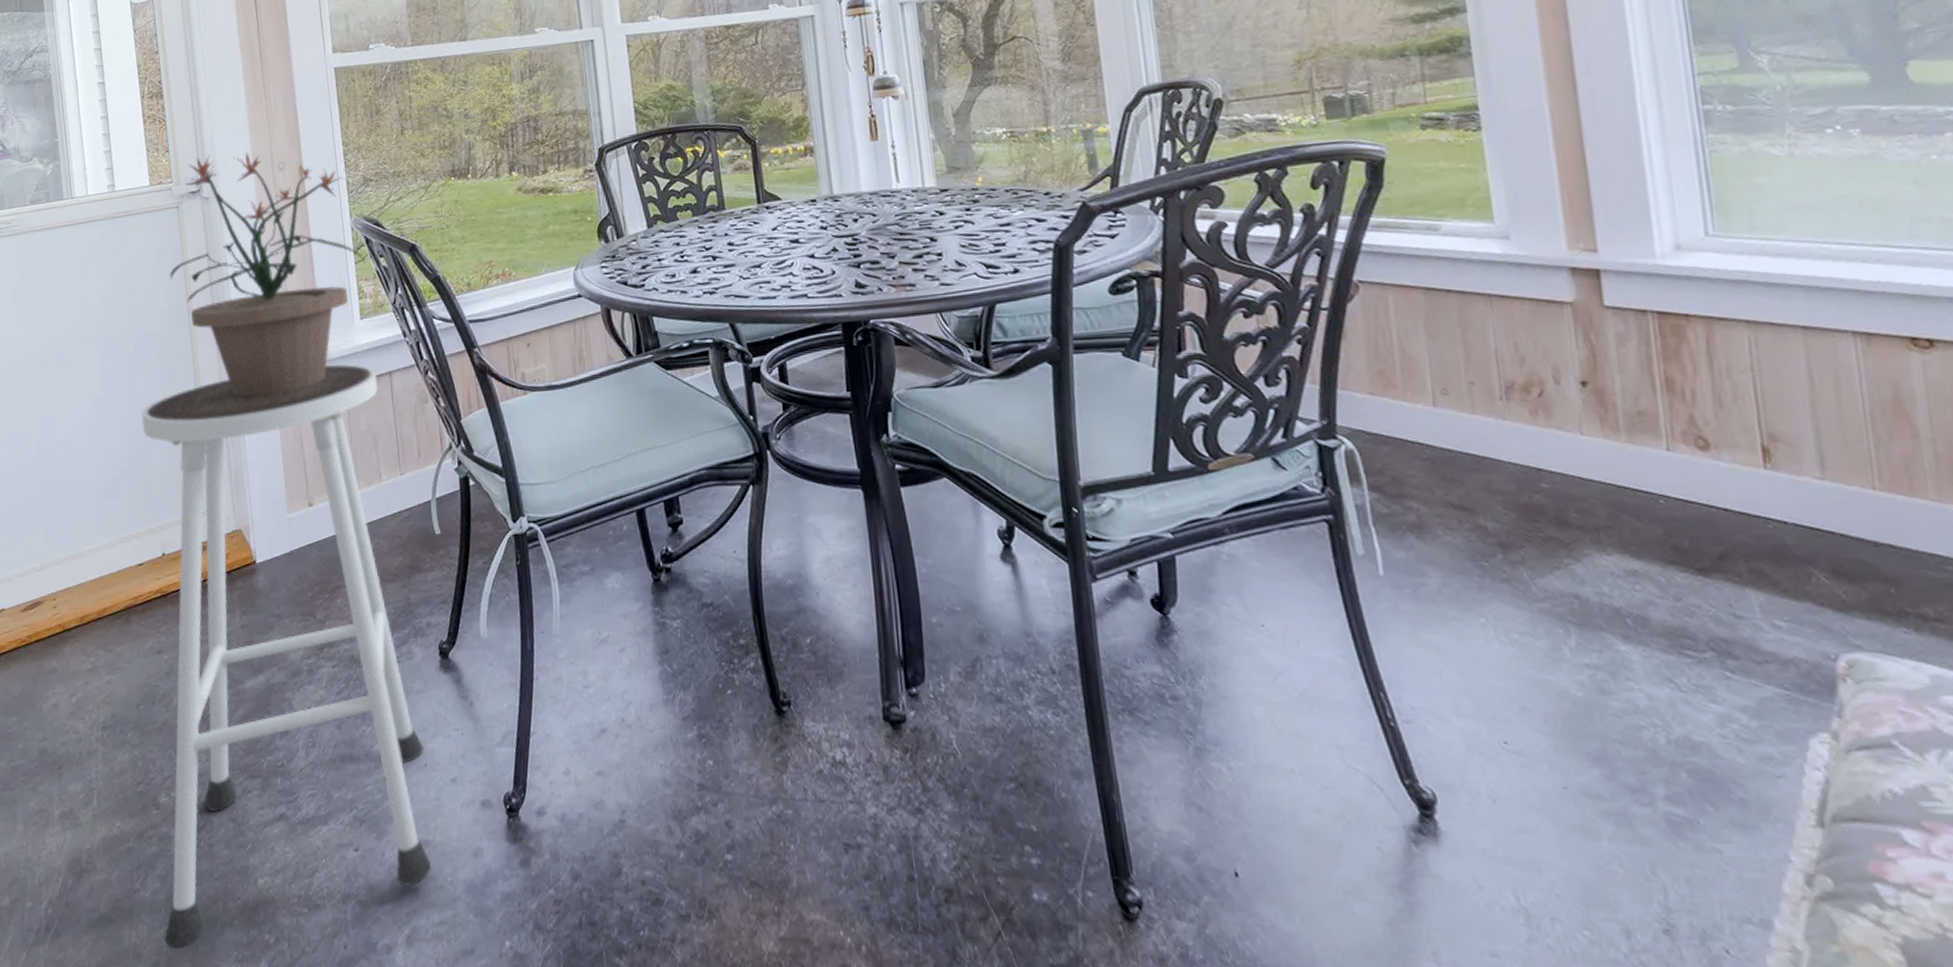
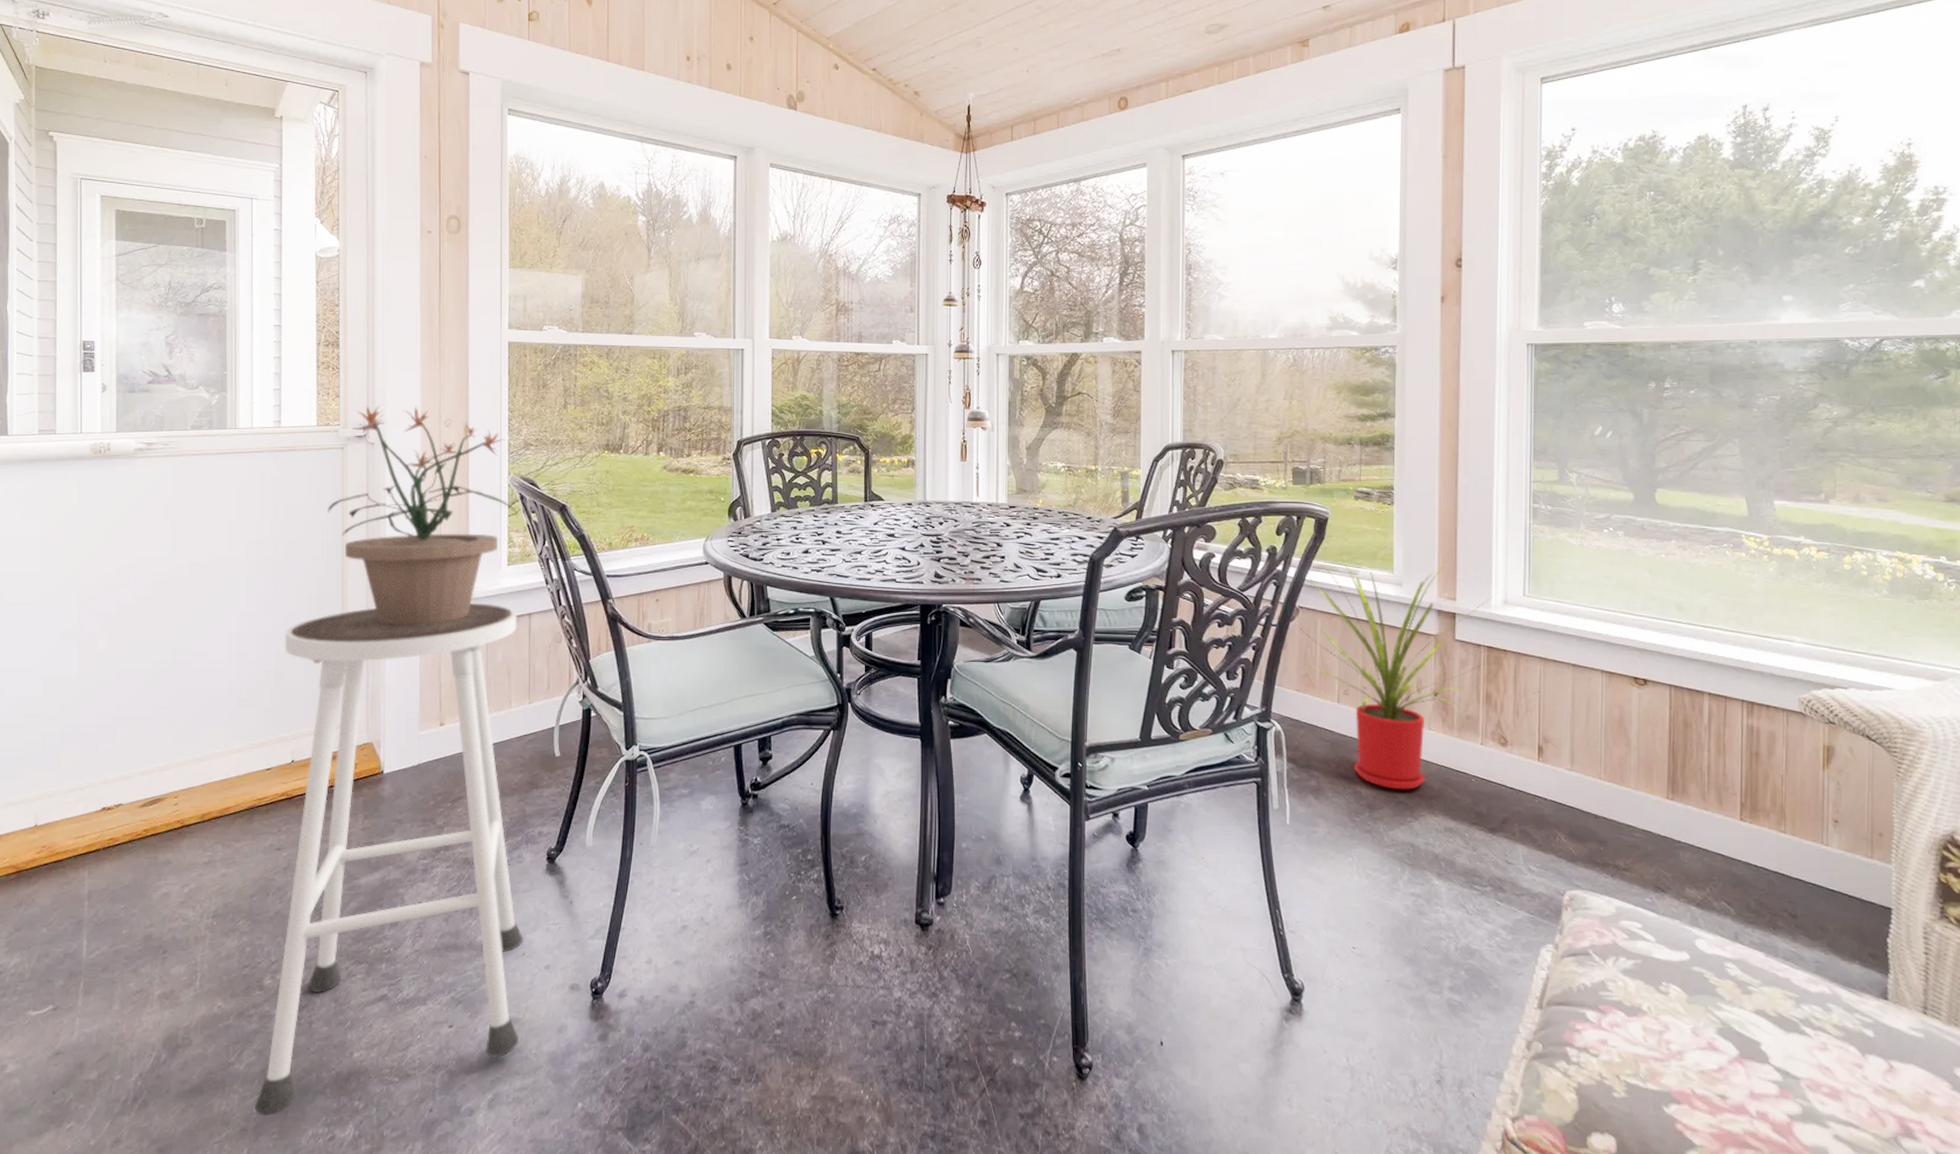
house plant: none [1363,205,1655,521] -> present [1300,559,1492,790]

